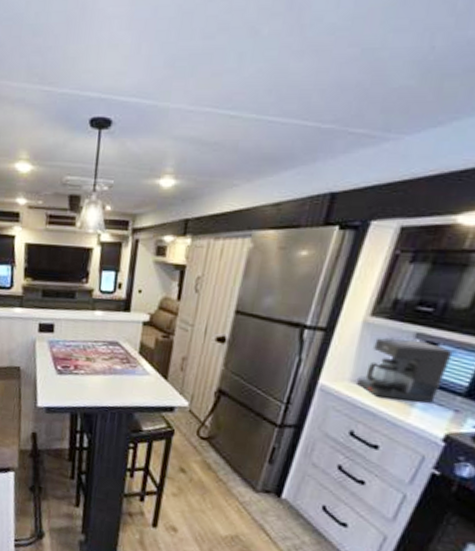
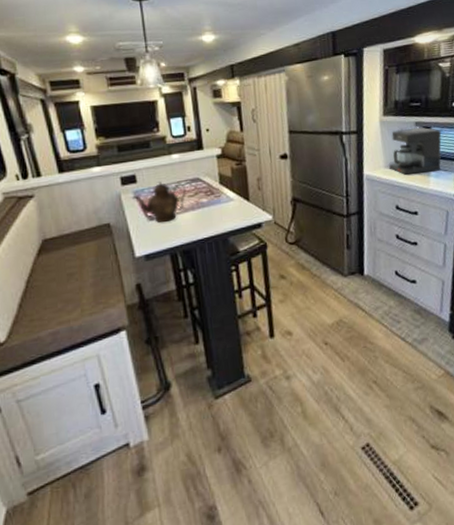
teapot: none [45,337,102,380] -> present [131,182,186,222]

